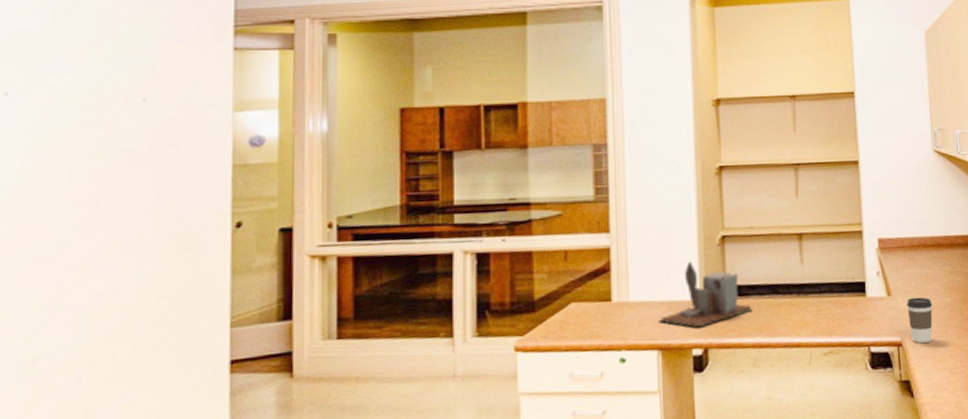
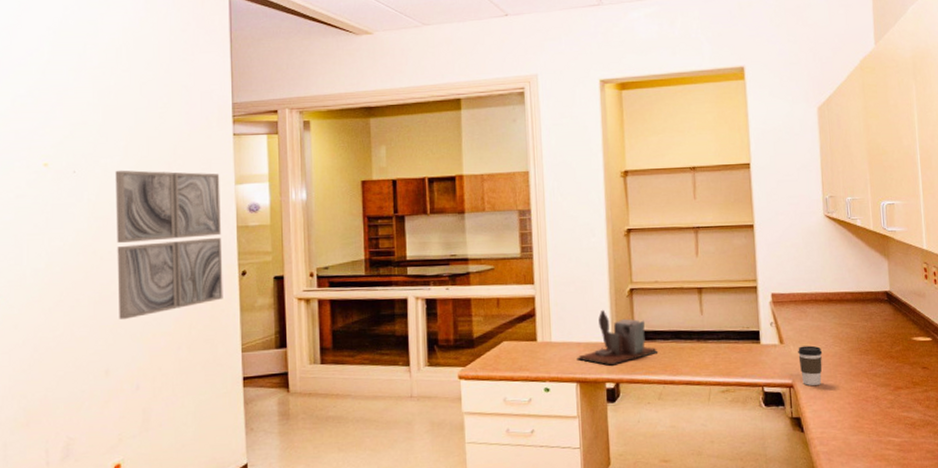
wall art: none [58,91,213,289] -> present [115,170,223,319]

